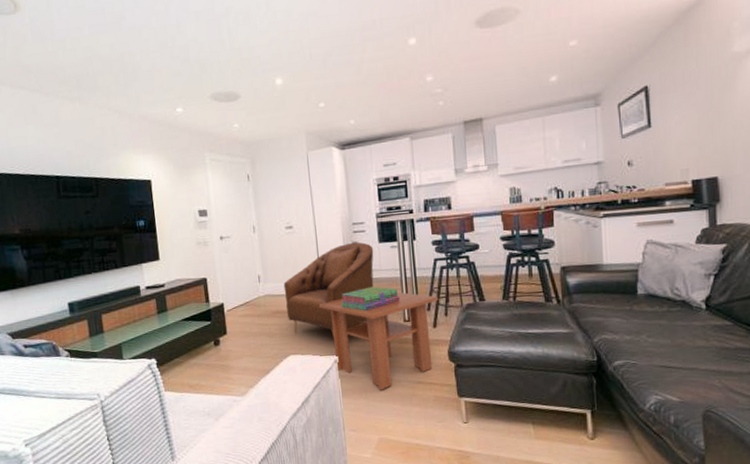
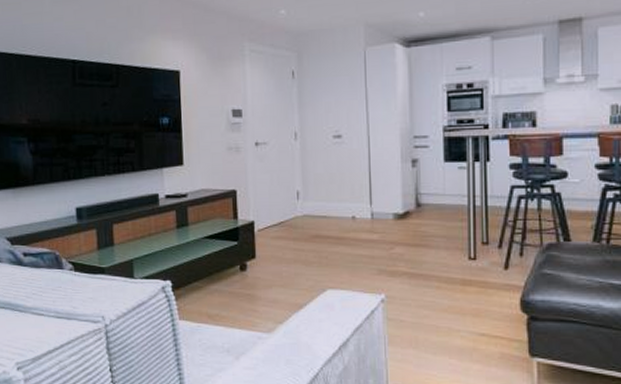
armchair: present [283,242,374,336] -> none [326,160,438,270]
coffee table: present [318,292,439,390] -> none [366,223,514,340]
stack of books: present [340,286,401,311] -> none [393,214,466,242]

